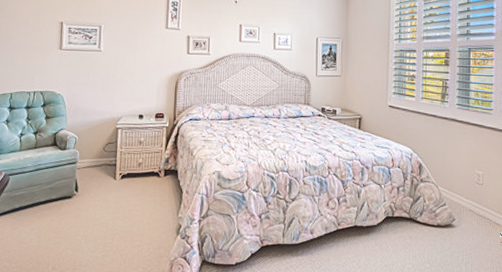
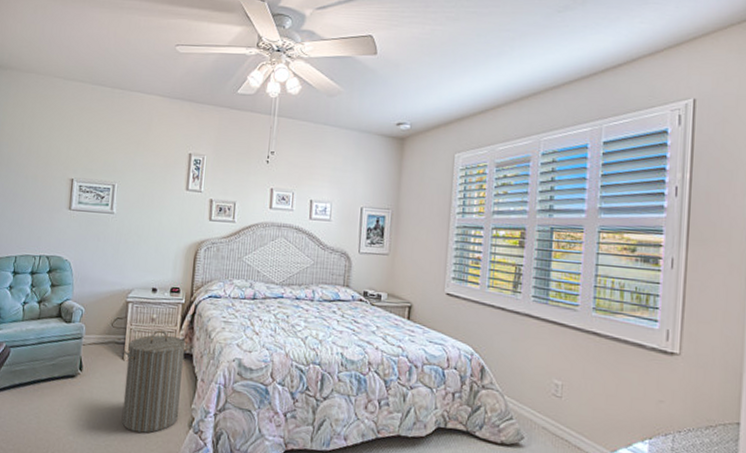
laundry hamper: none [115,151,174,242] -> present [121,330,190,433]

